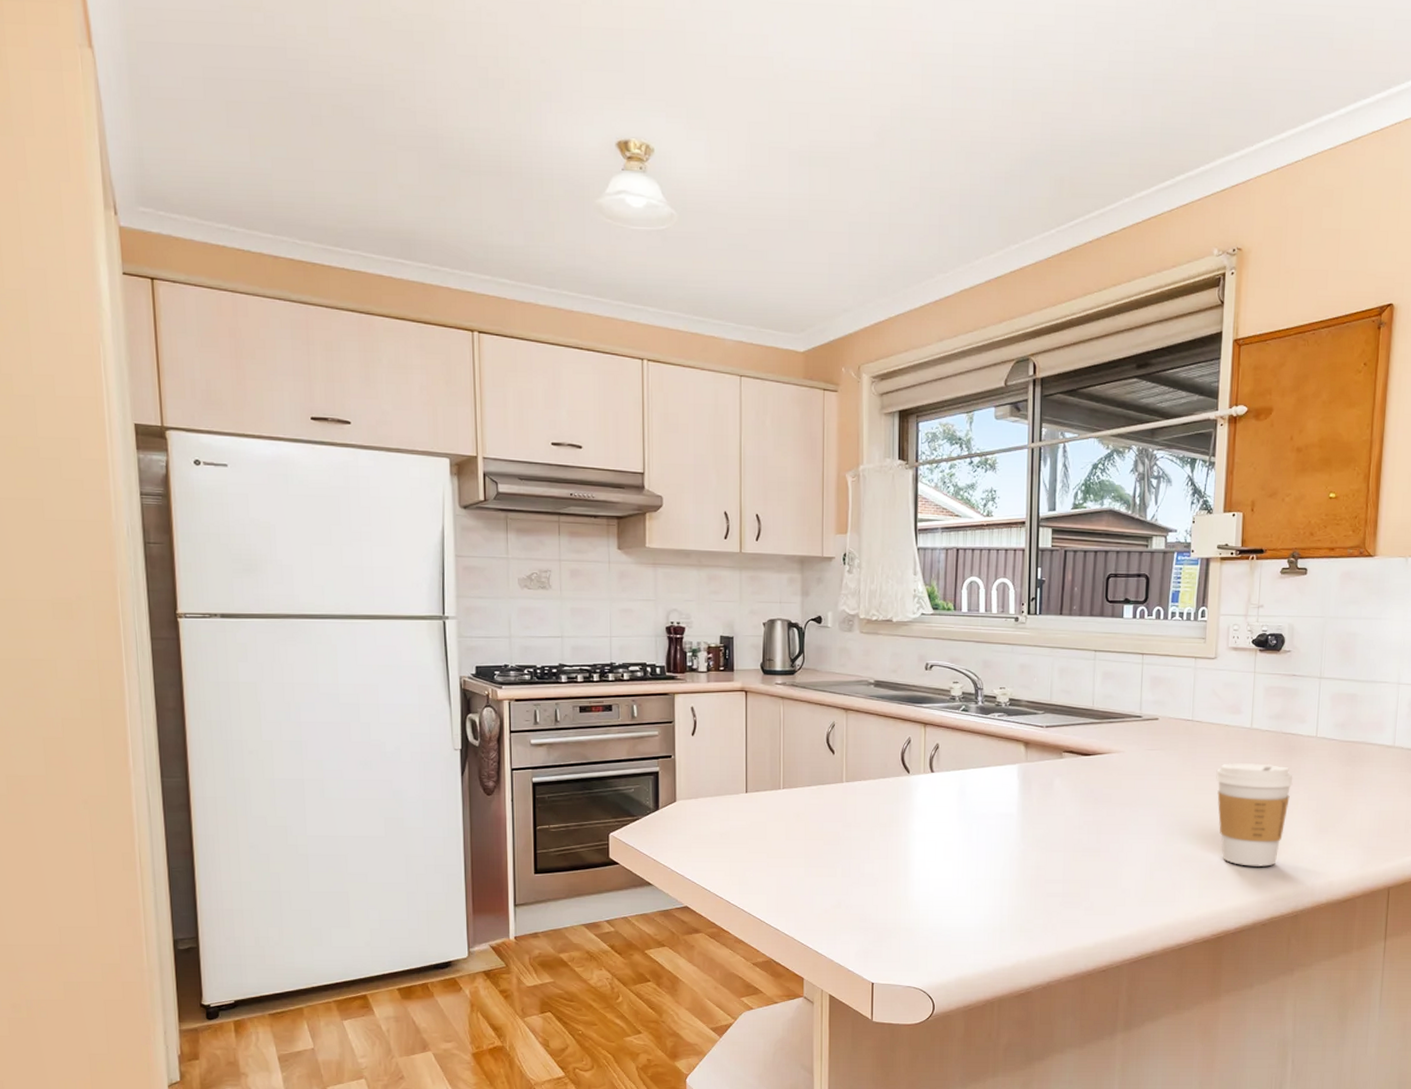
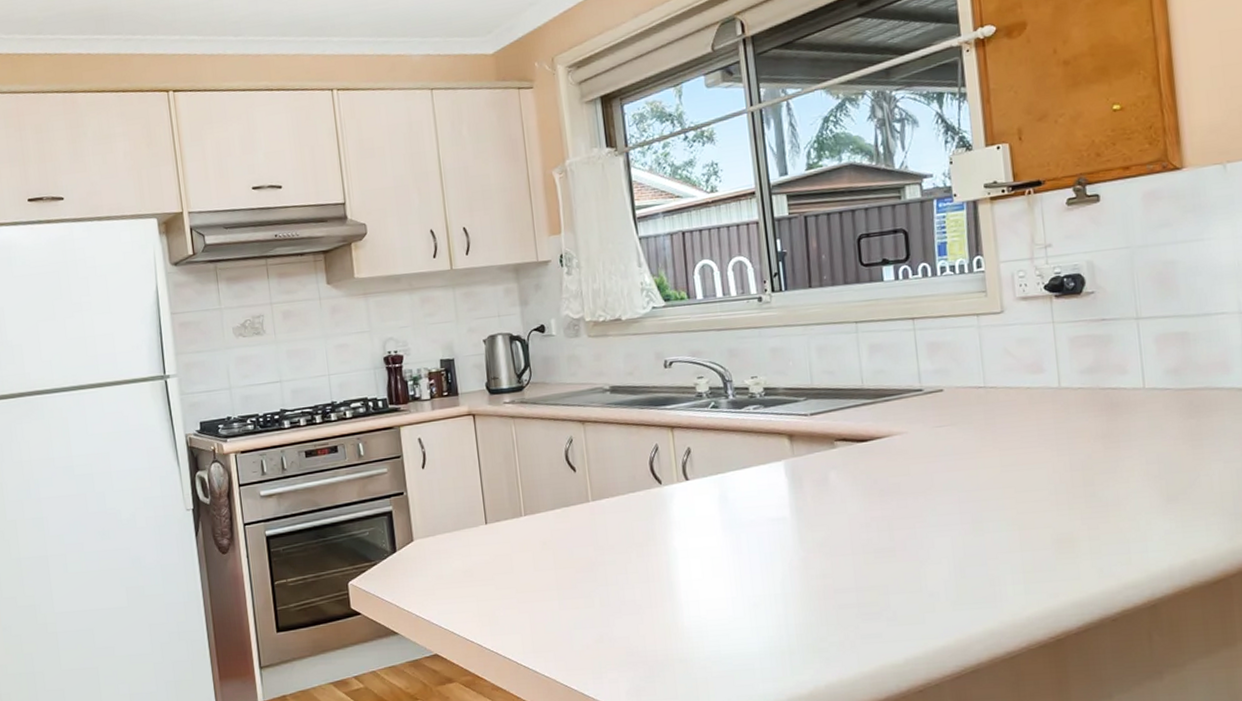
coffee cup: present [1216,762,1293,867] -> none [1024,427,1124,551]

